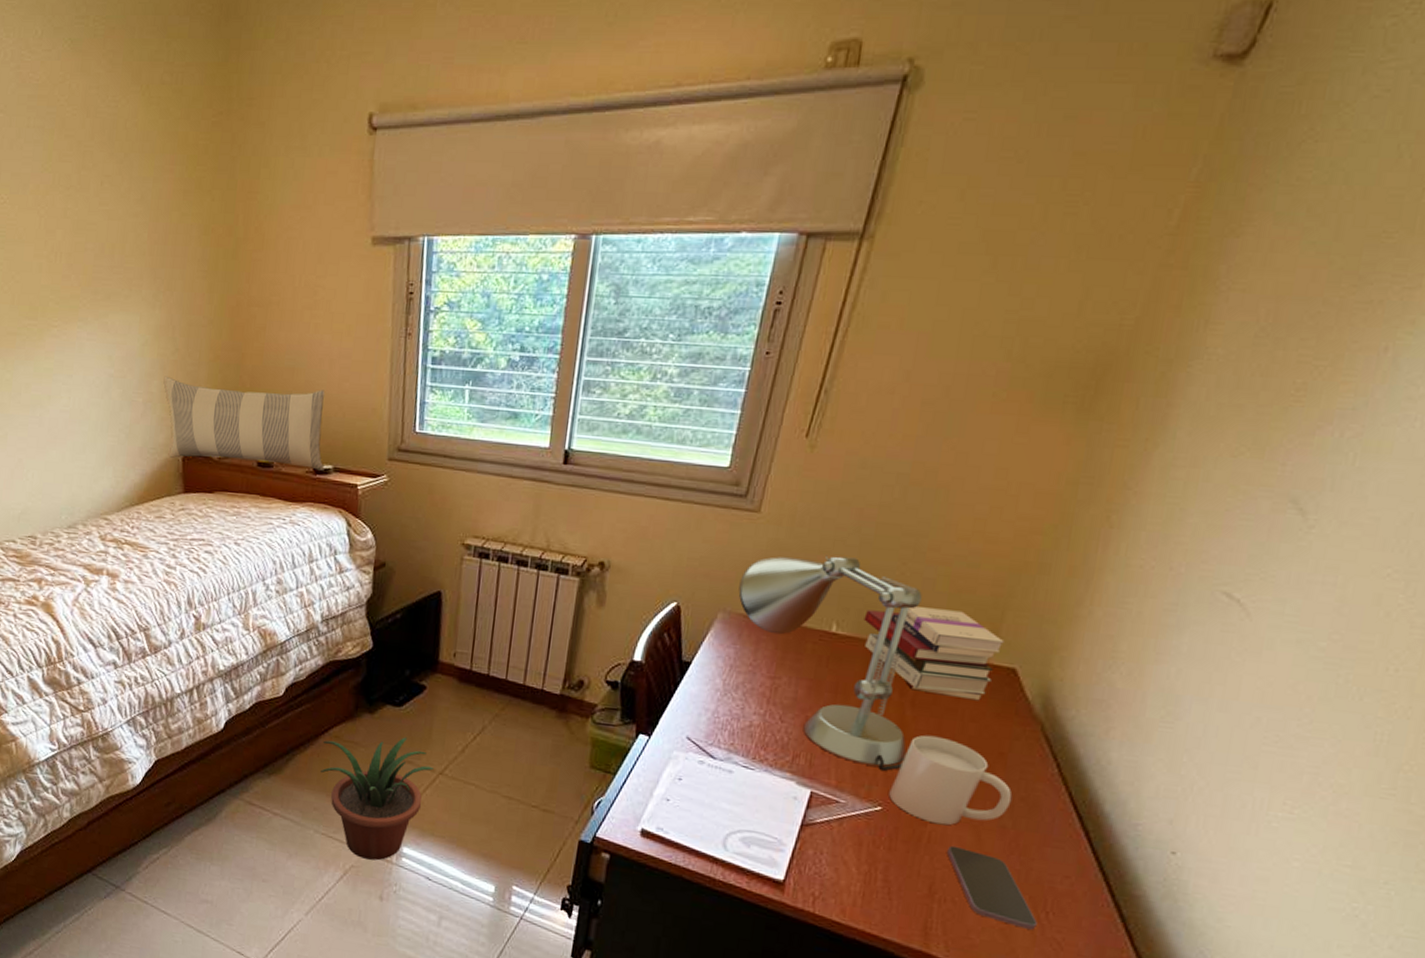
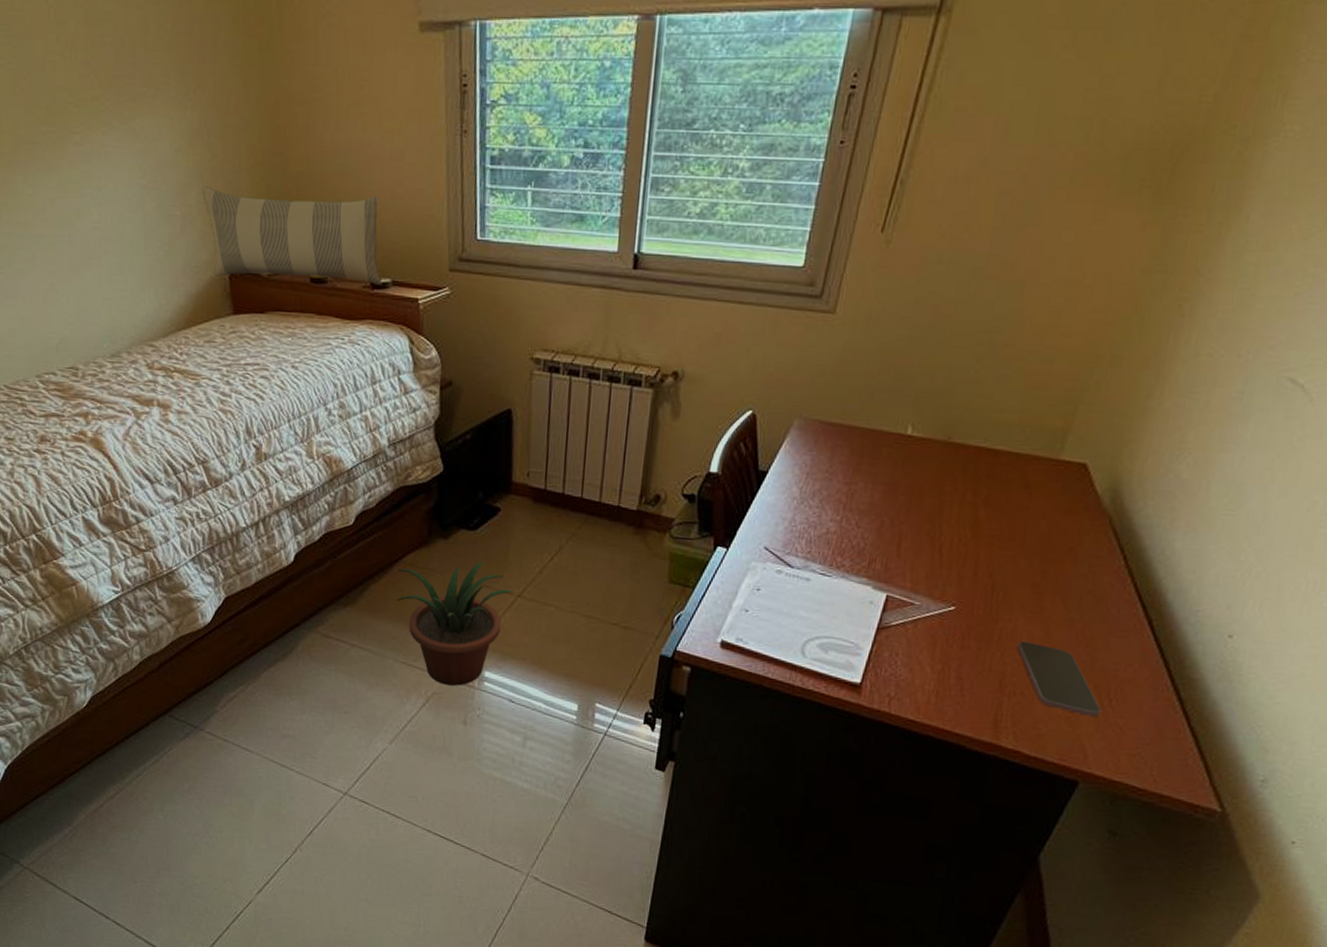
desk lamp: present [738,555,922,772] -> none [814,356,997,572]
books: present [864,606,1005,701] -> none [939,405,1076,498]
mug: present [889,735,1013,826] -> none [962,533,1081,622]

